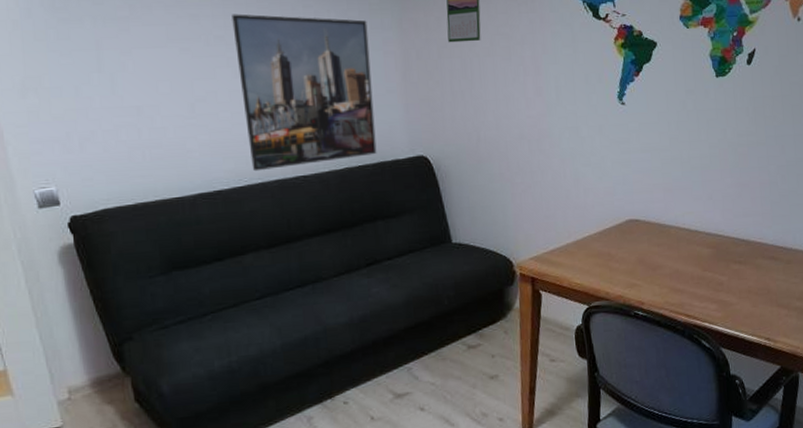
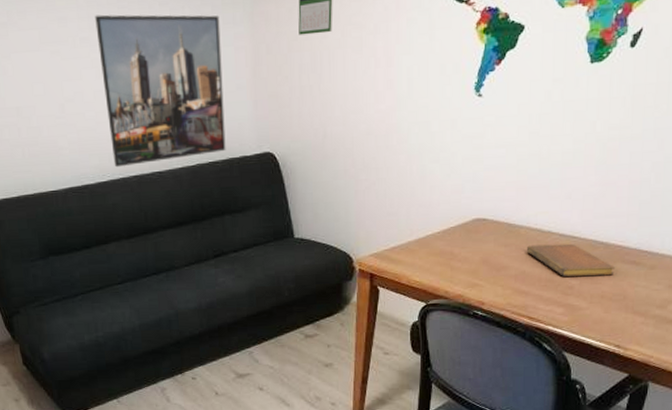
notebook: none [678,241,757,274] -> present [527,243,615,277]

